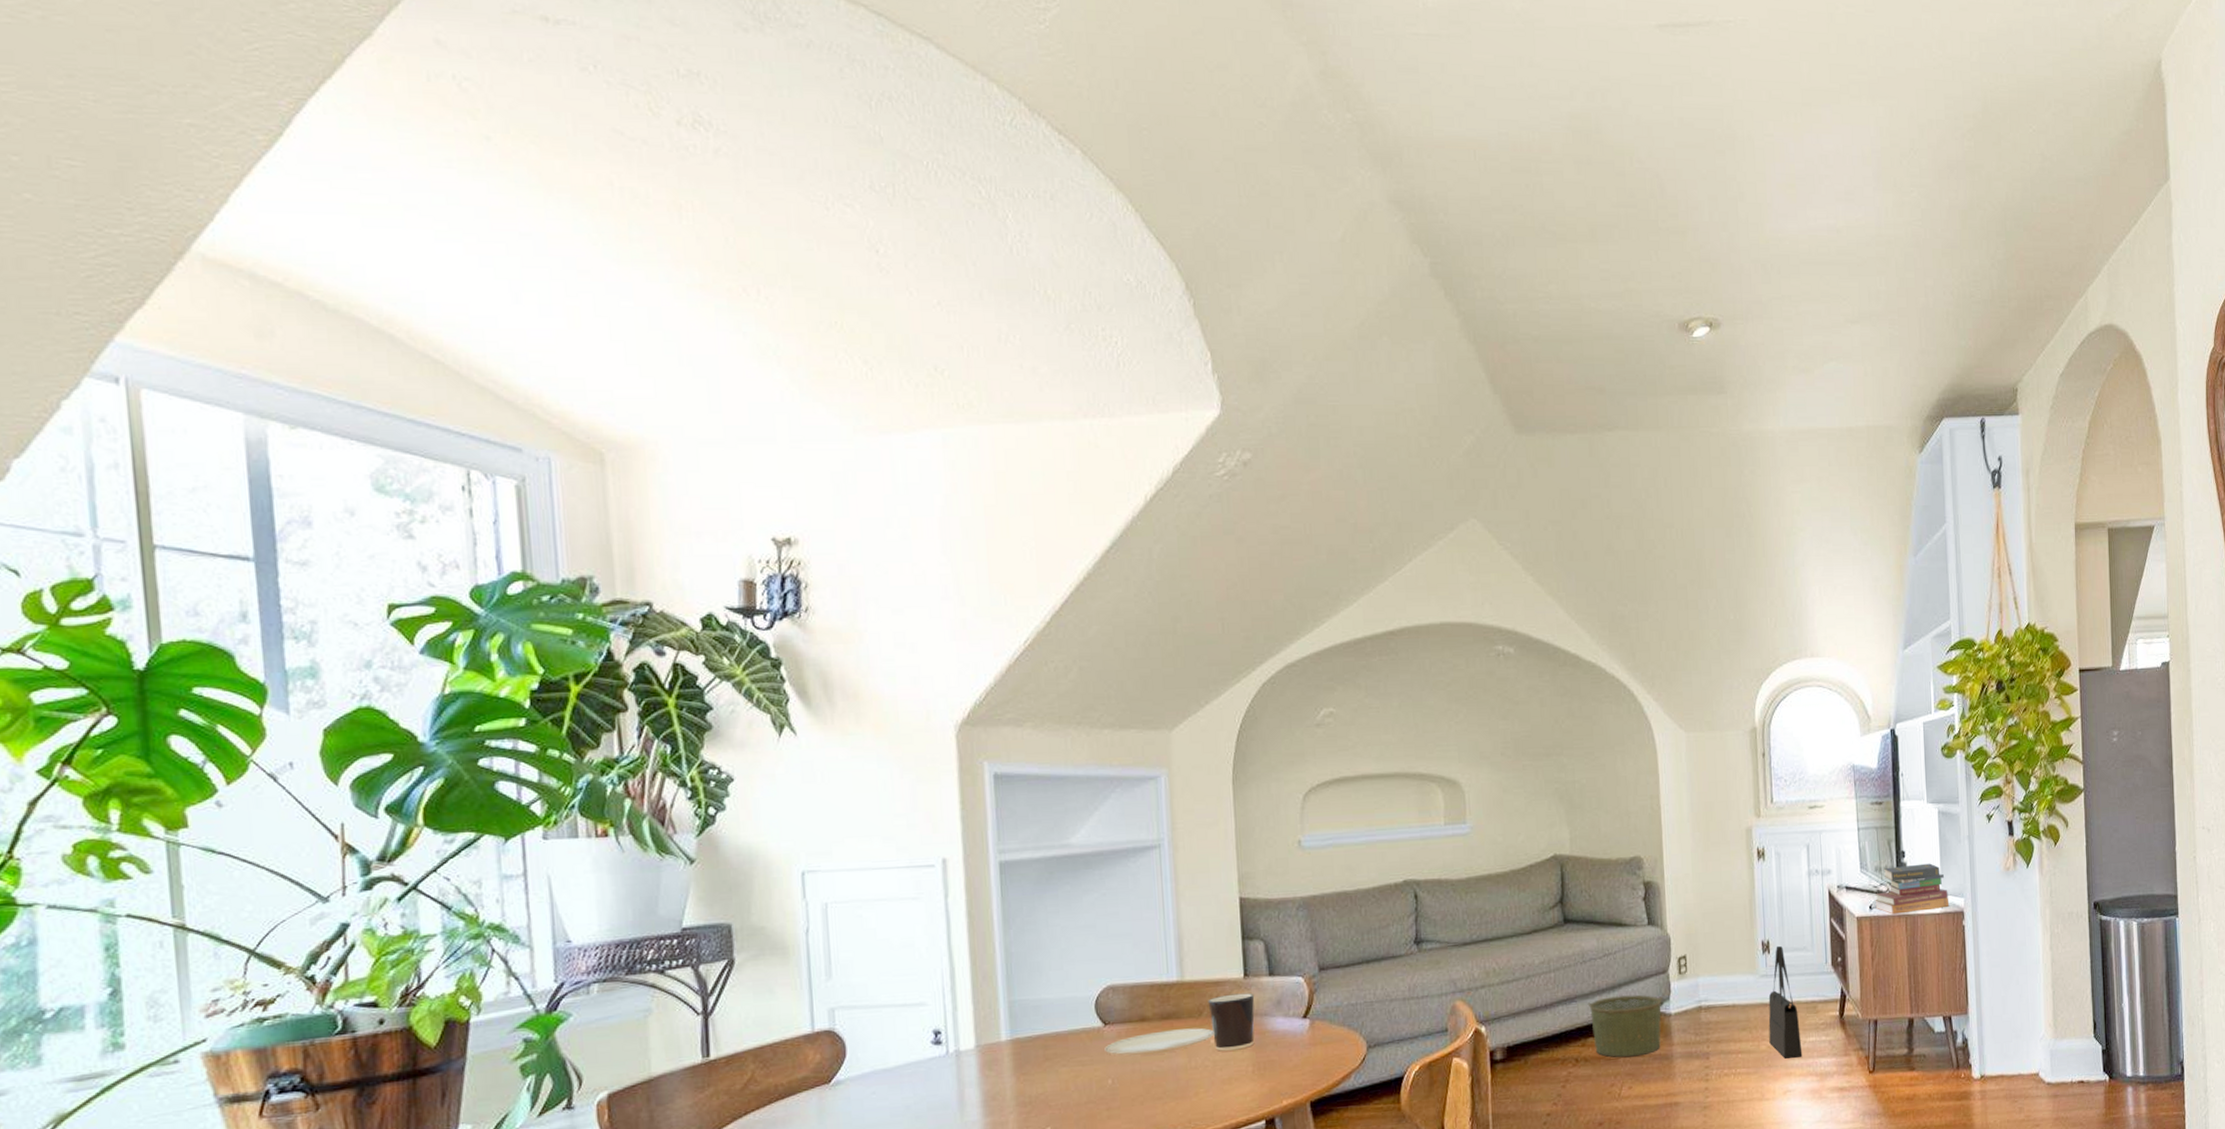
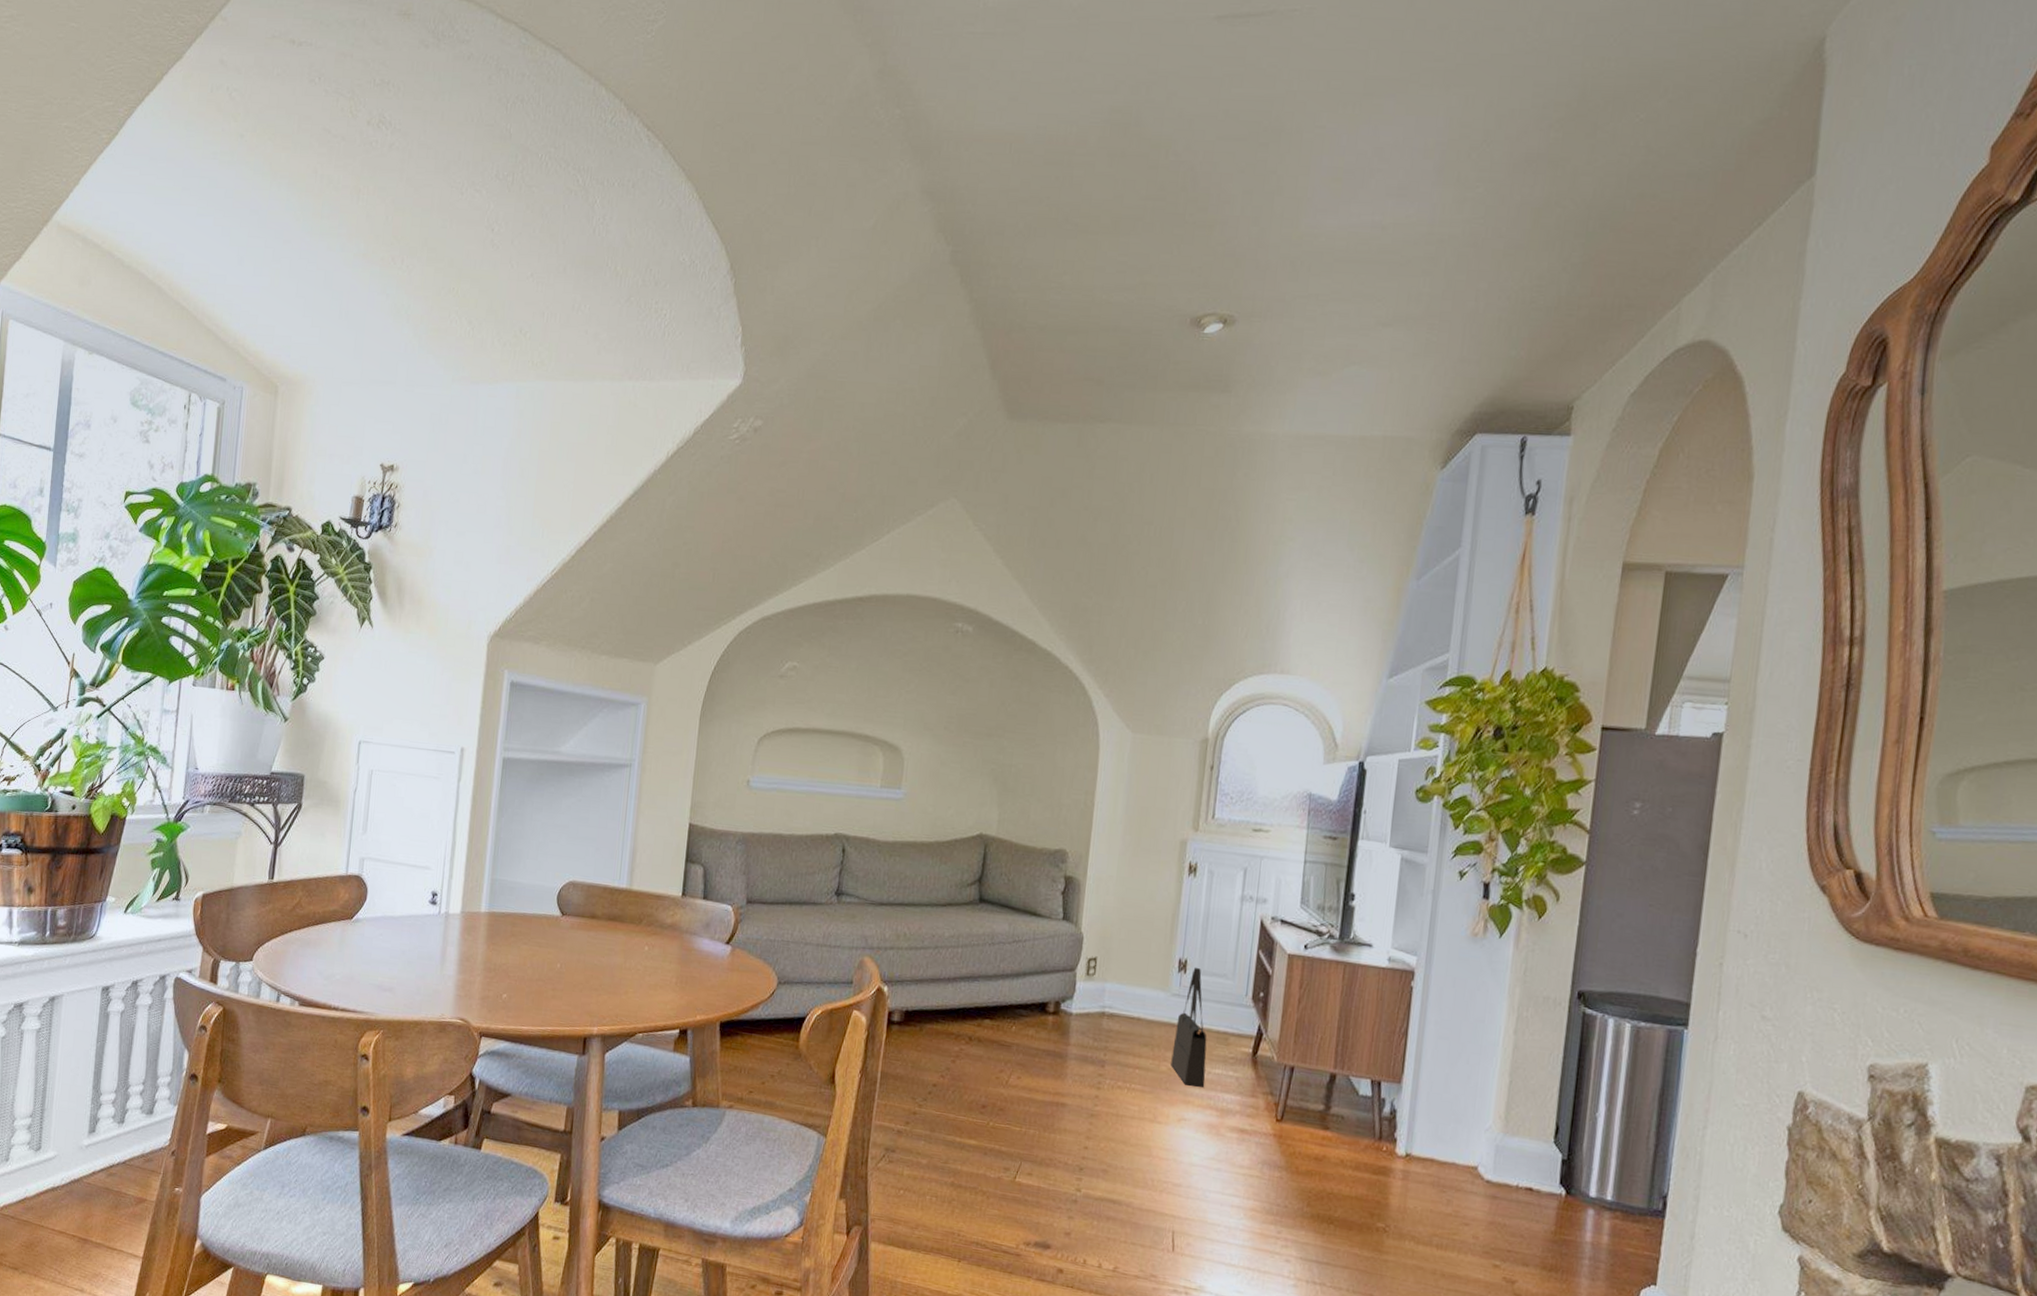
plate: present [1104,1028,1214,1056] -> none [559,929,649,951]
mug: present [1208,992,1255,1052] -> none [647,908,688,961]
basket: present [1587,994,1663,1058] -> none [989,983,1067,1048]
books: present [1875,863,1950,915] -> none [1311,908,1399,963]

